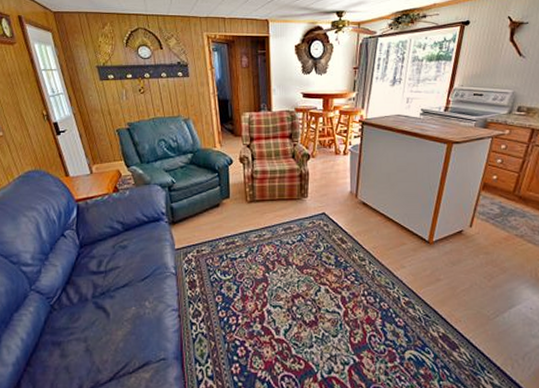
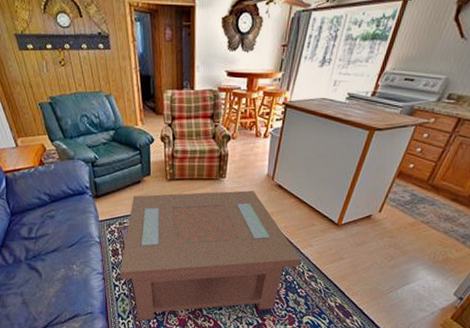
coffee table: none [197,210,395,367] -> present [119,190,301,321]

